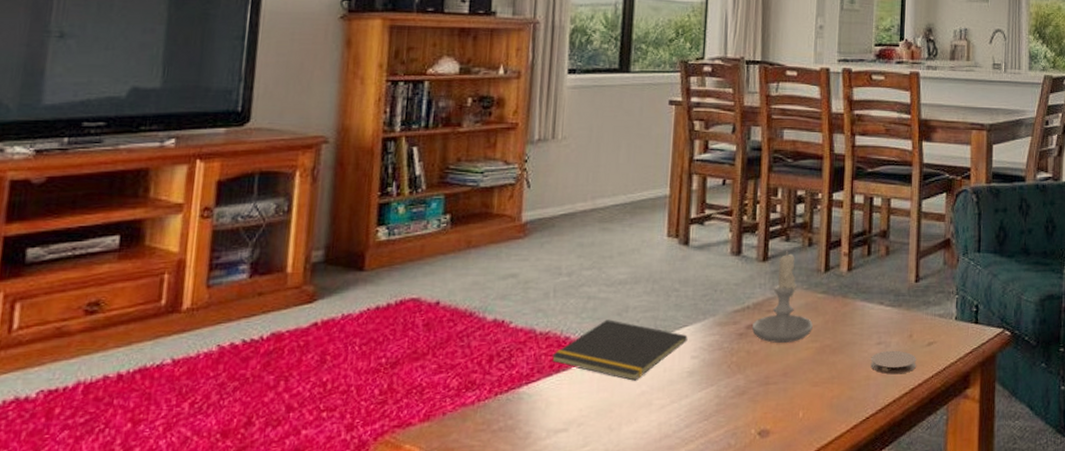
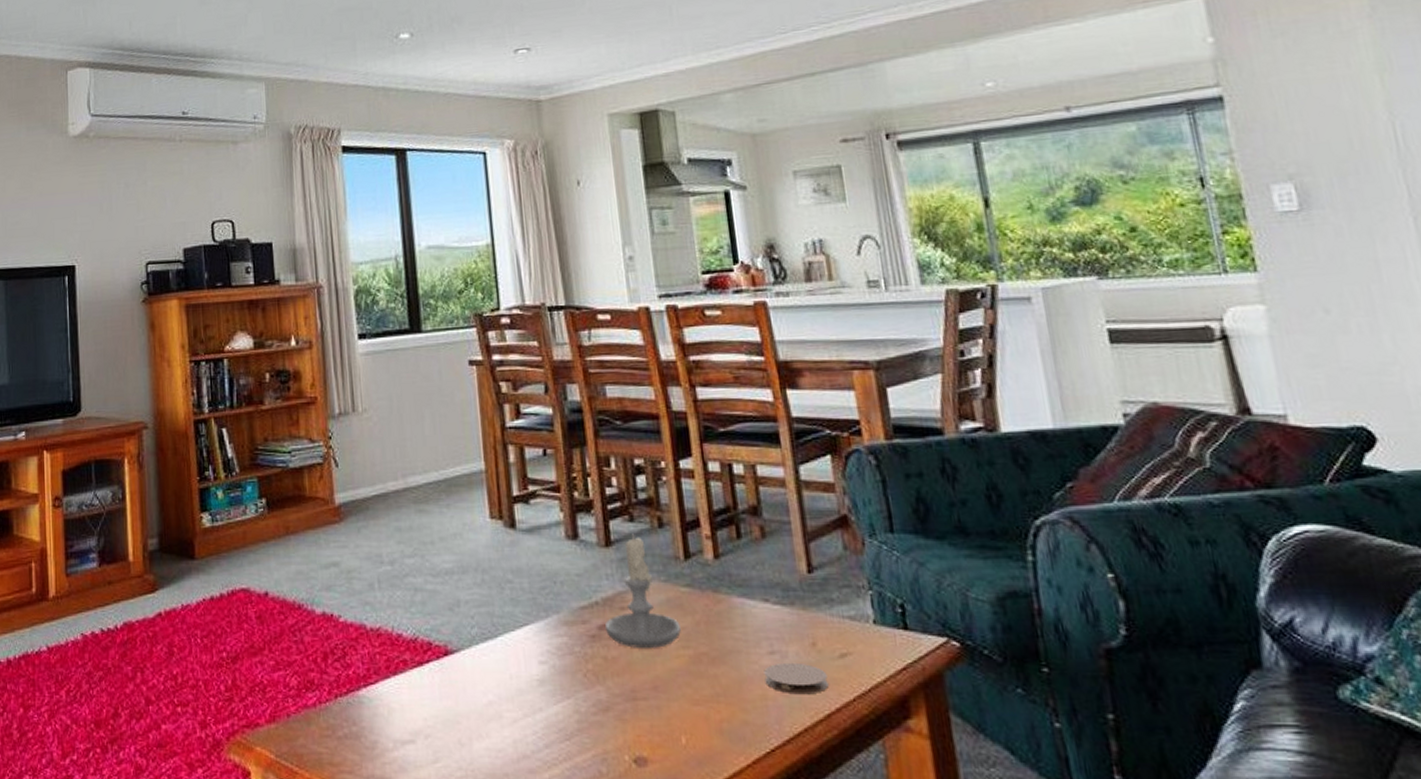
notepad: present [551,319,688,381] -> none [386,615,532,688]

